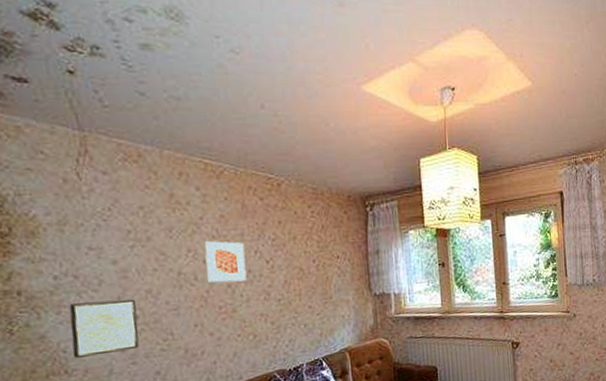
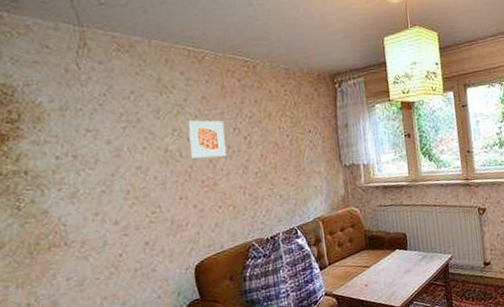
wall art: present [69,298,139,358] -> none [69,175,130,231]

